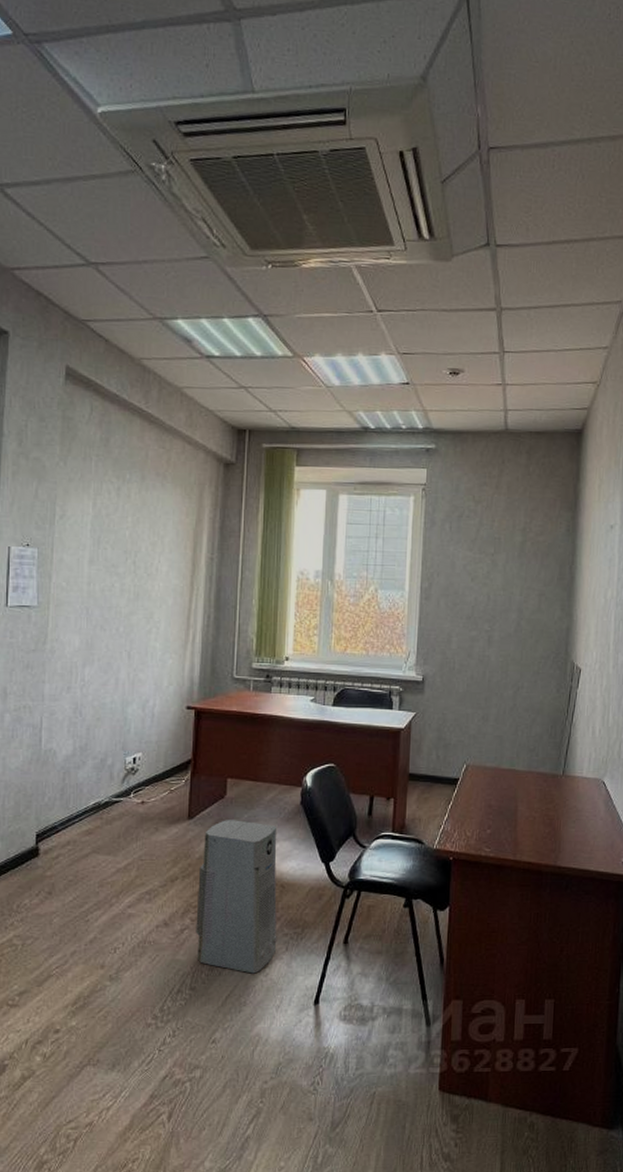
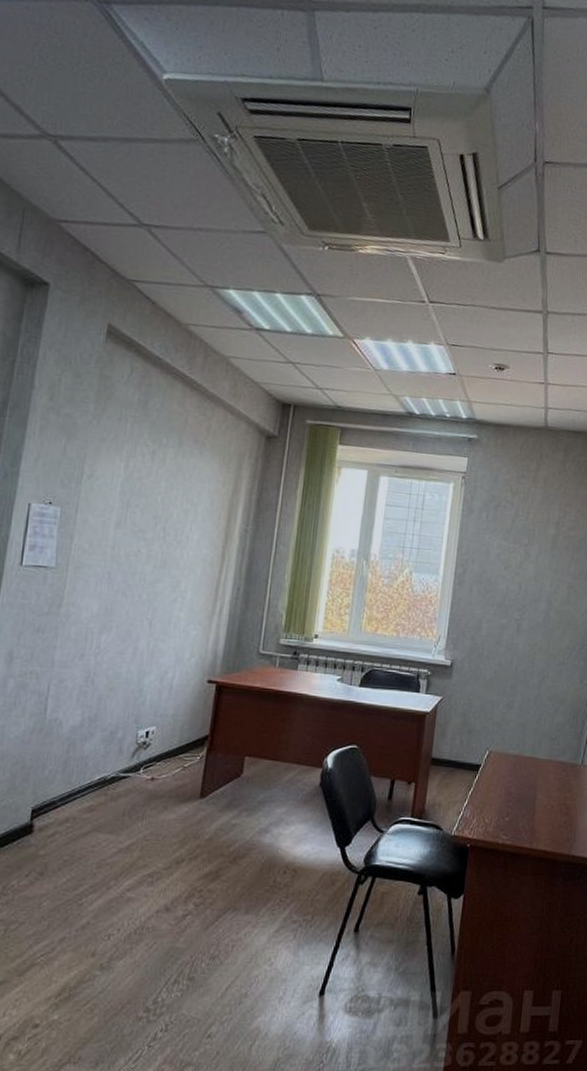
air purifier: present [196,820,277,974] -> none [198,800,293,963]

